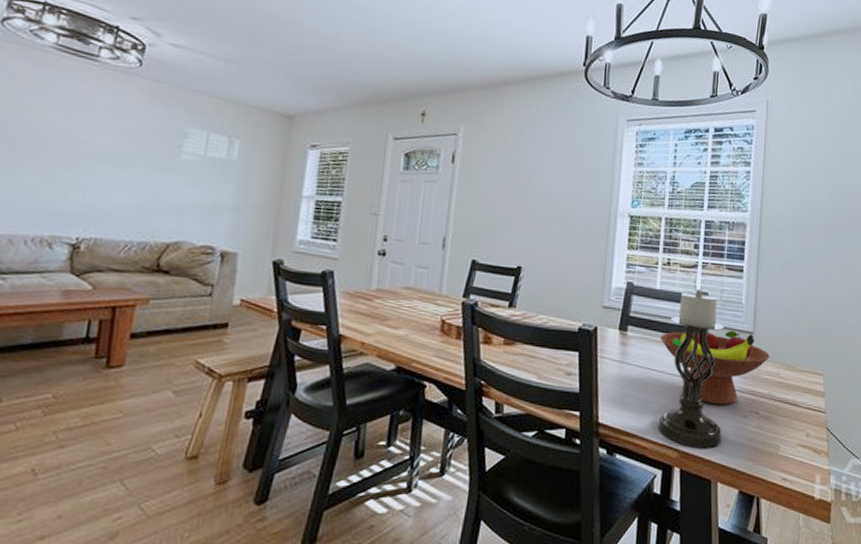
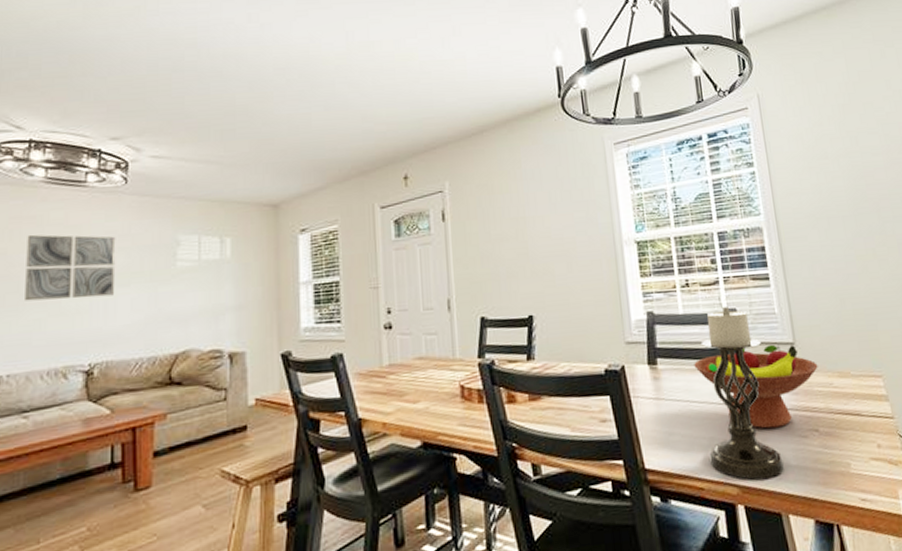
wall art: none [18,98,122,175] -> present [25,234,116,301]

